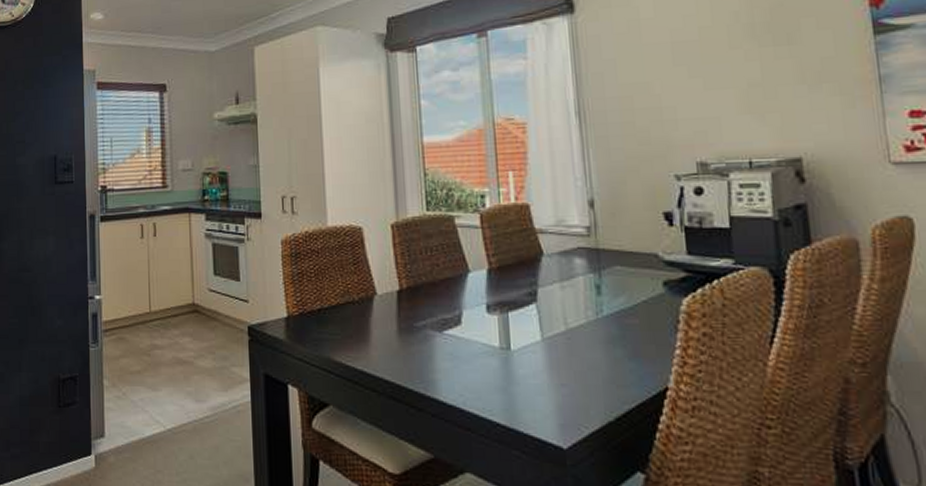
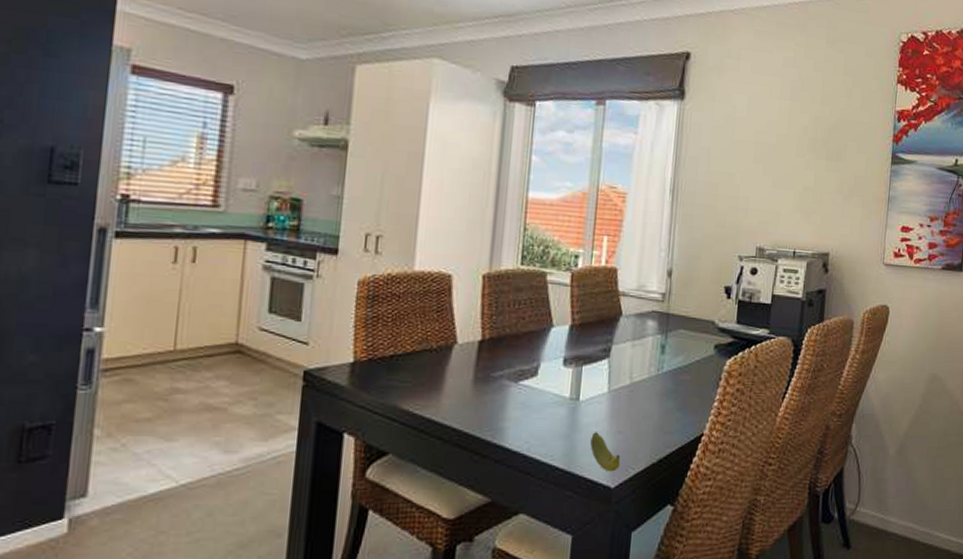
banana: none [531,385,571,430] -> present [590,432,621,472]

